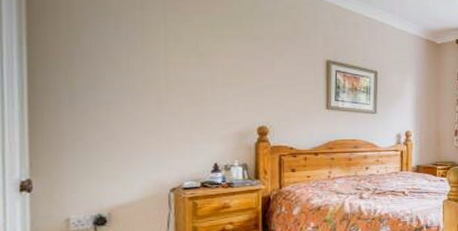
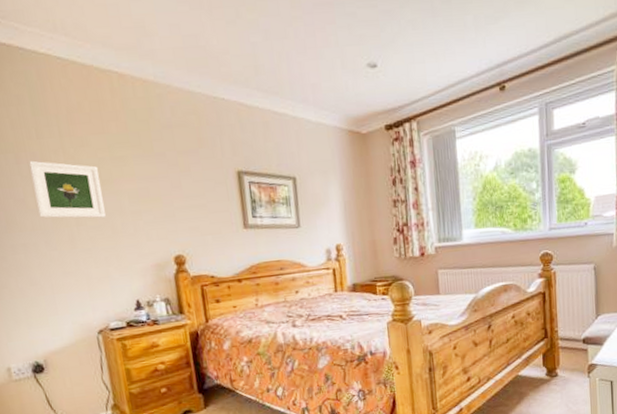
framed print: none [128,27,197,86] -> present [29,160,106,219]

